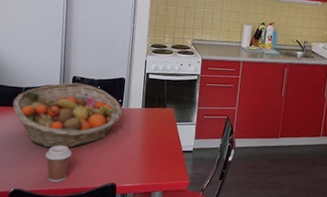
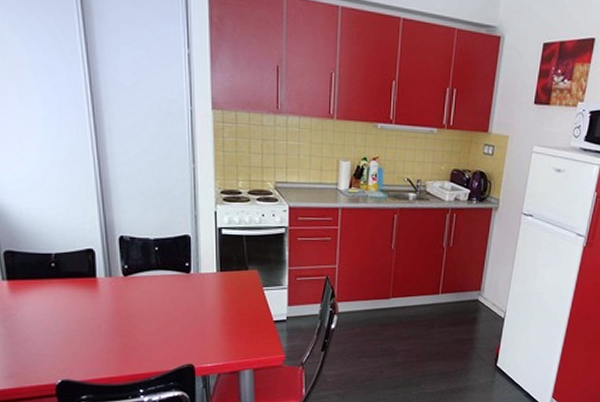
fruit basket: present [13,82,123,148] -> none [41,244,192,328]
coffee cup: present [45,145,72,183] -> none [97,323,132,368]

